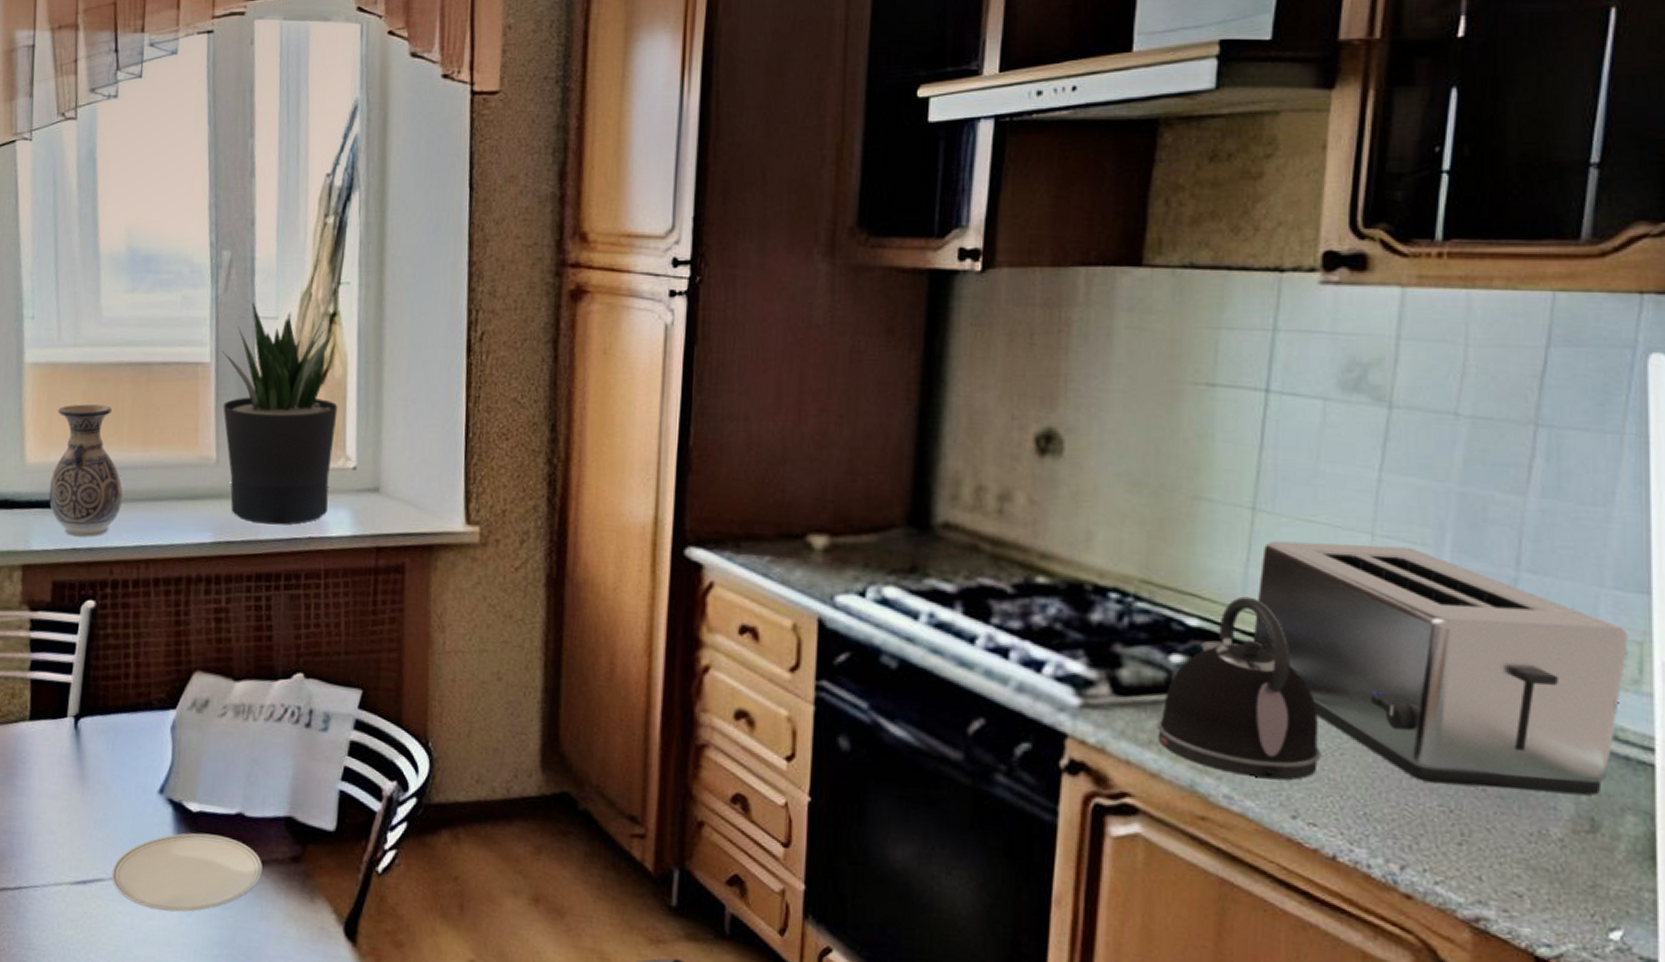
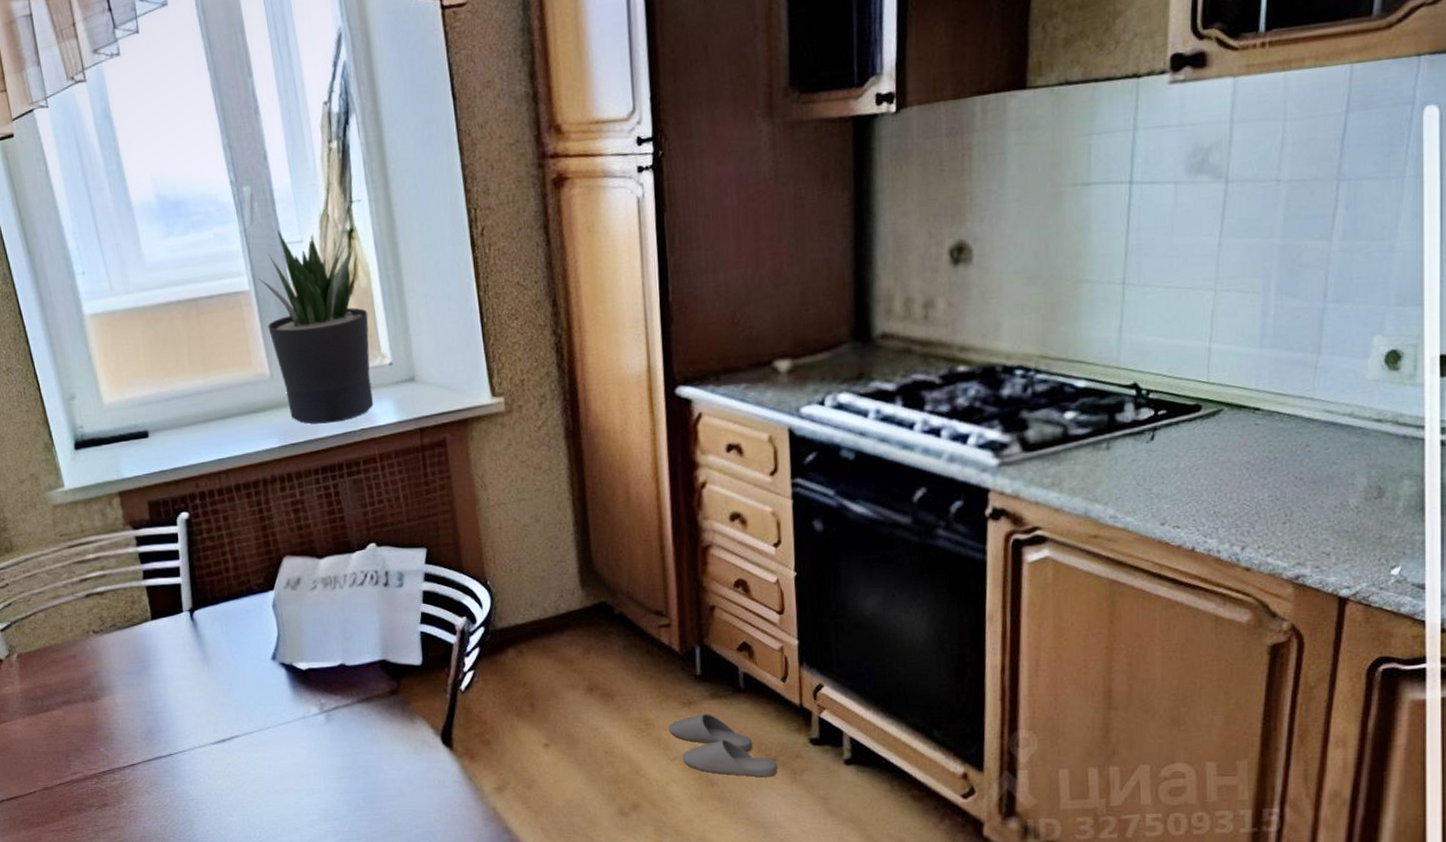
vase: present [48,404,123,537] -> none [123,342,196,461]
plate: present [111,833,262,912] -> none [244,684,368,751]
kettle: present [1156,596,1321,781] -> none [1057,356,1182,499]
toaster: present [1252,540,1629,795] -> none [1127,296,1407,480]

